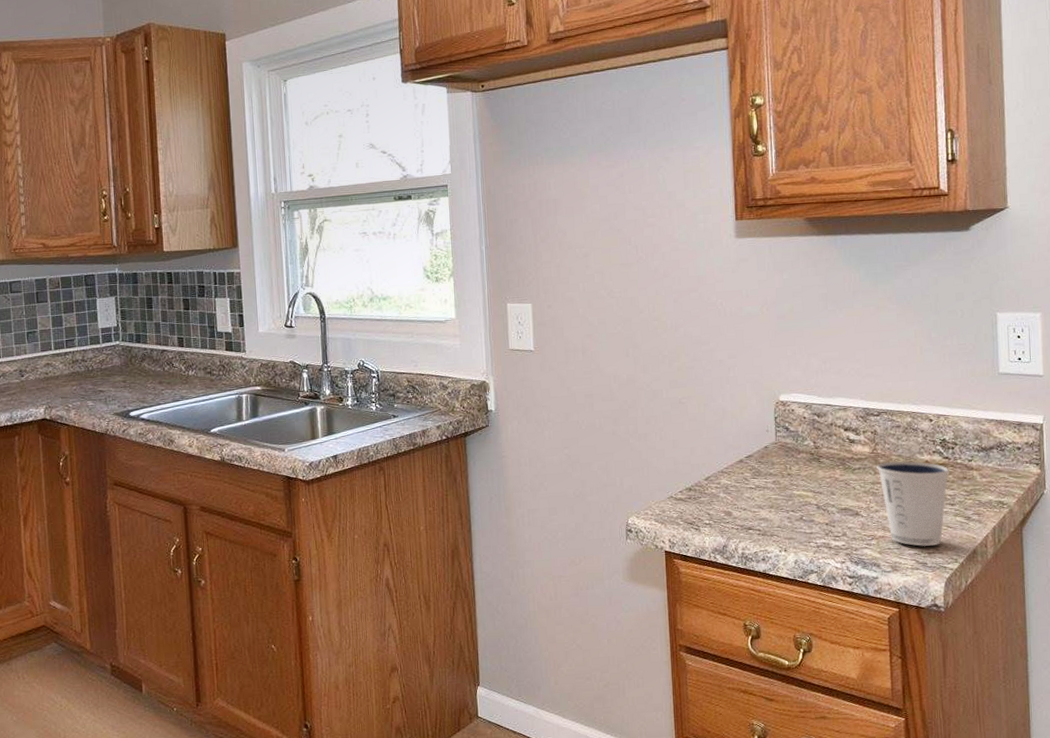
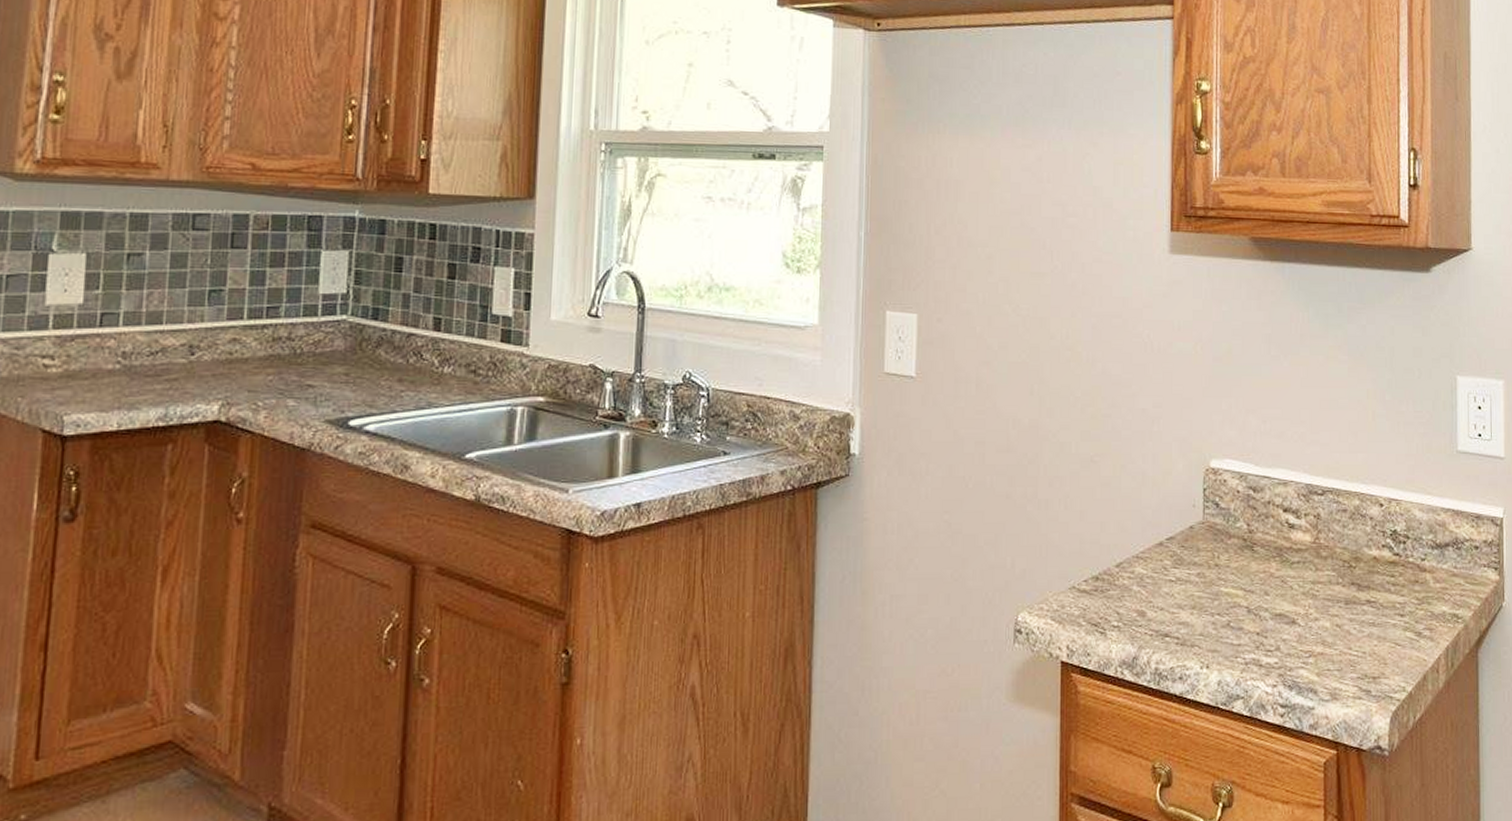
dixie cup: present [876,461,949,546] -> none [1318,555,1400,668]

